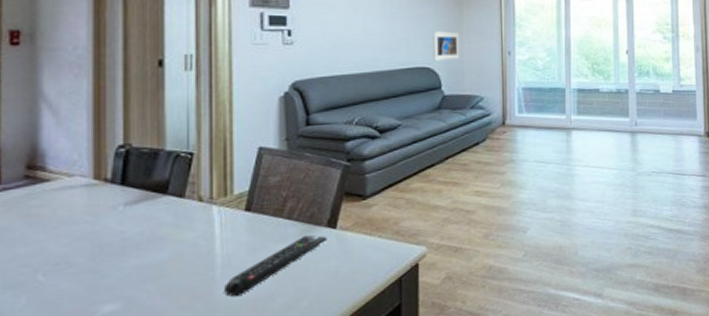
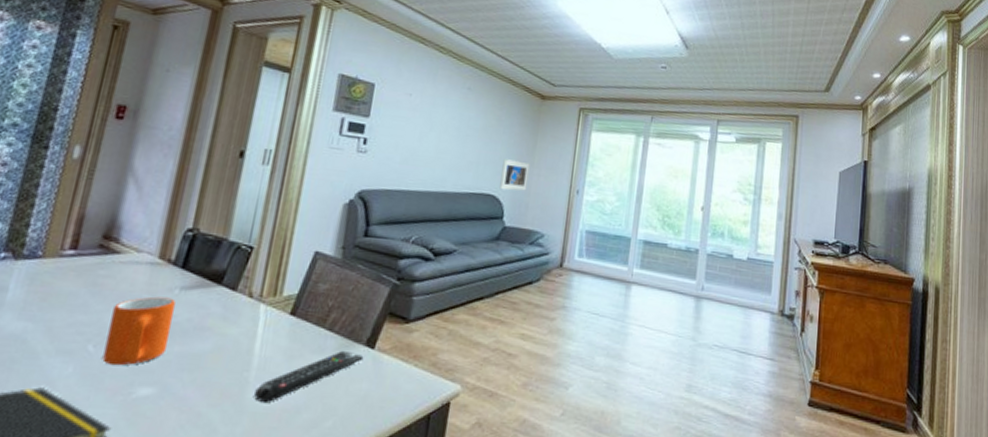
mug: none [56,215,124,291] -> present [102,296,176,366]

